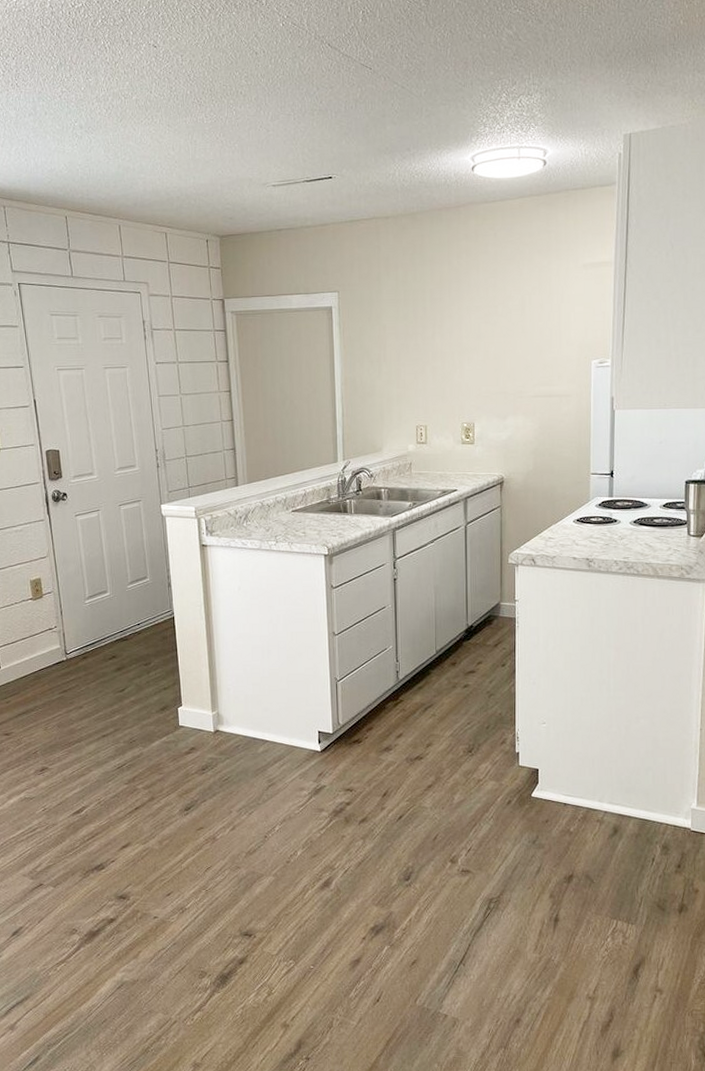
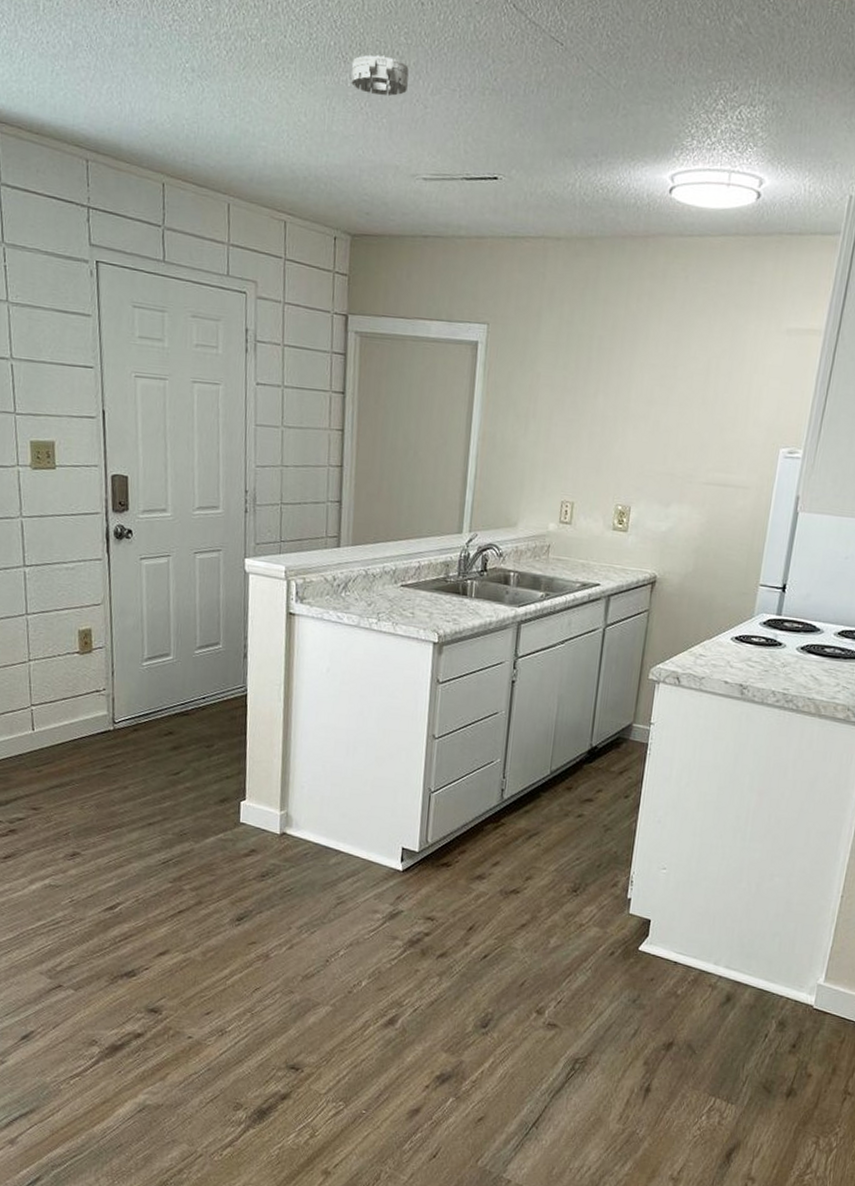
smoke detector: none [205,96,252,127] -> present [351,55,409,96]

